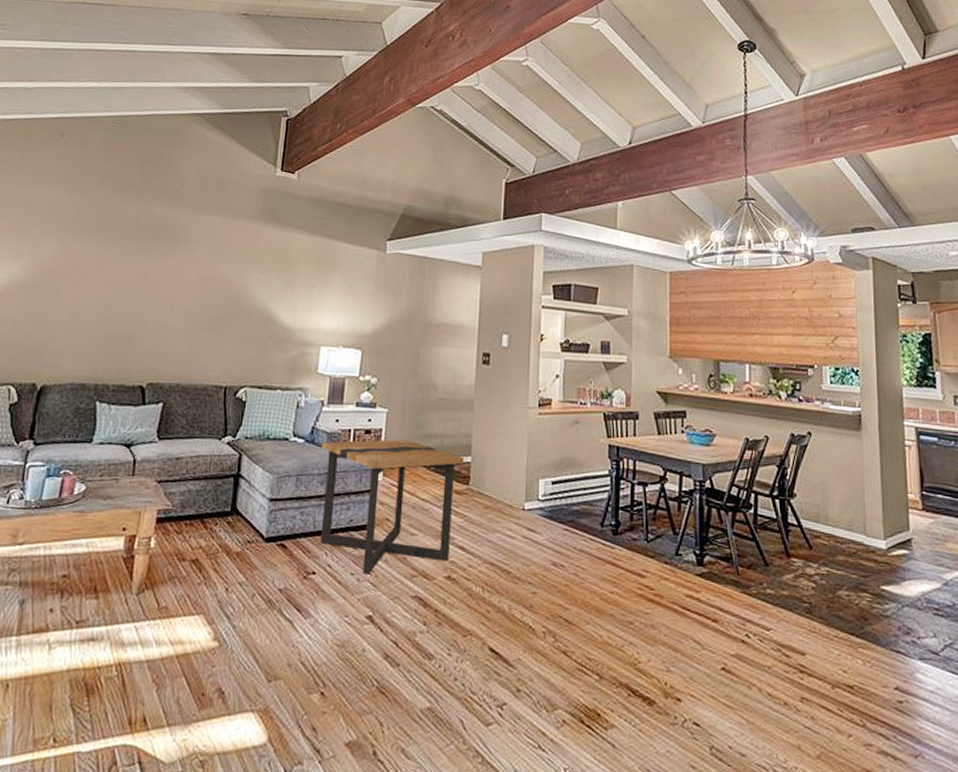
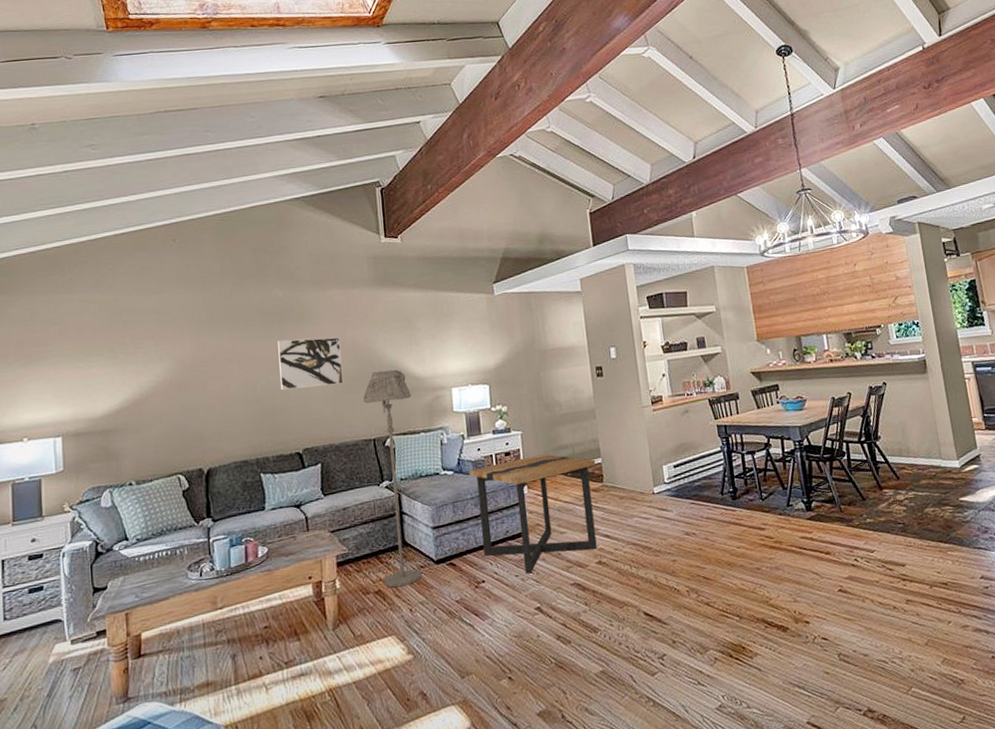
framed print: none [137,260,212,320] -> present [277,337,344,391]
floor lamp: none [203,312,276,560] -> present [363,369,422,588]

